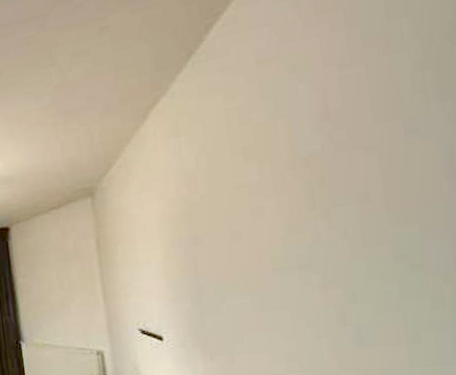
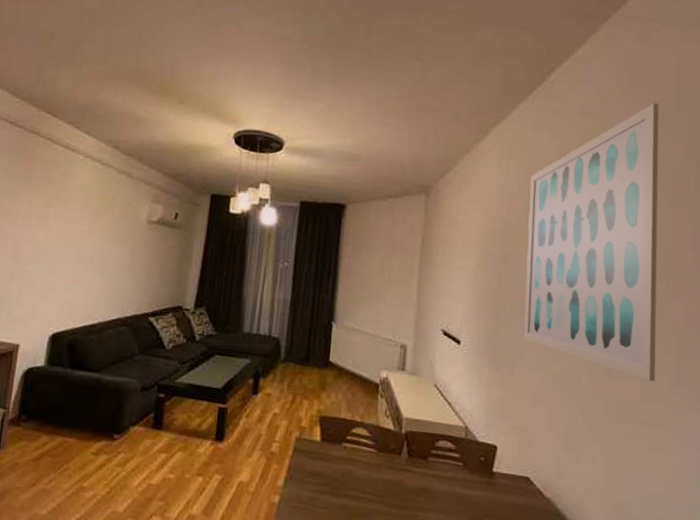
wall art: none [208,20,429,343] -> present [524,103,659,382]

